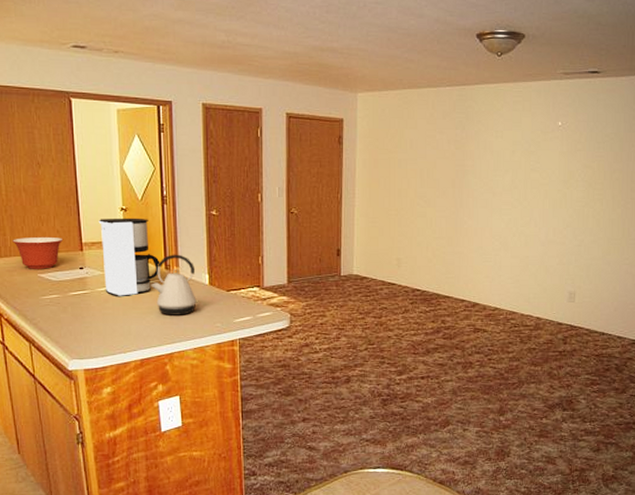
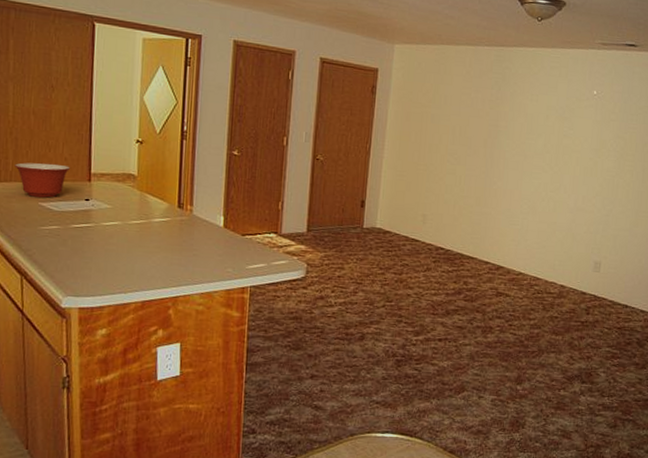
coffee maker: present [98,218,160,296] -> none [110,149,173,233]
kettle: present [151,254,199,315] -> none [161,192,211,258]

